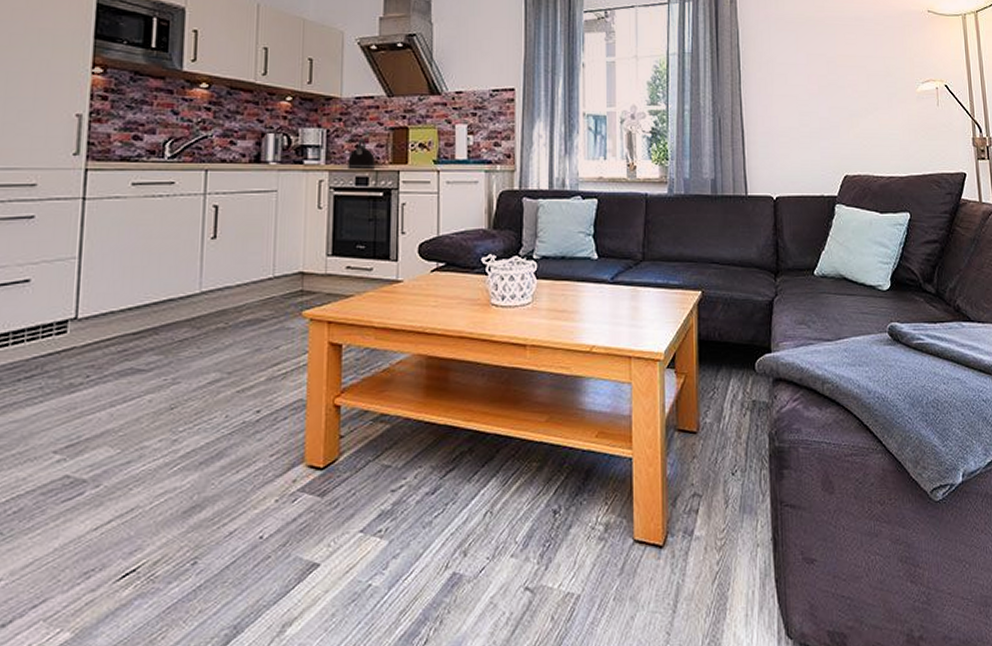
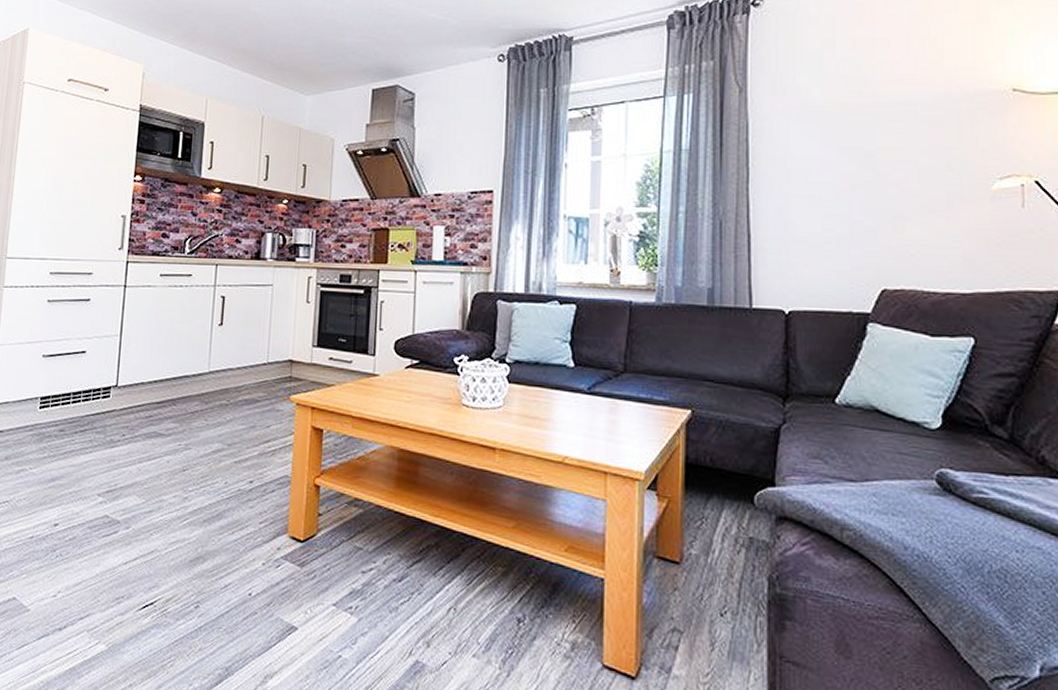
kettle: present [348,138,376,170] -> none [333,238,359,268]

